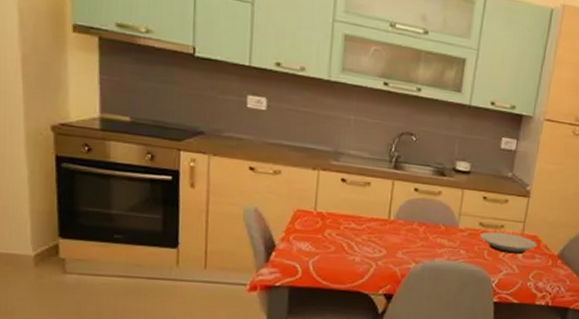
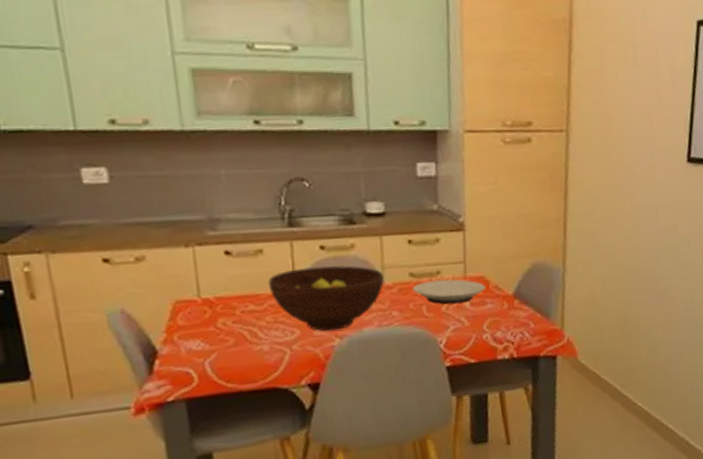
fruit bowl: none [369,202,459,257] -> present [267,265,384,332]

